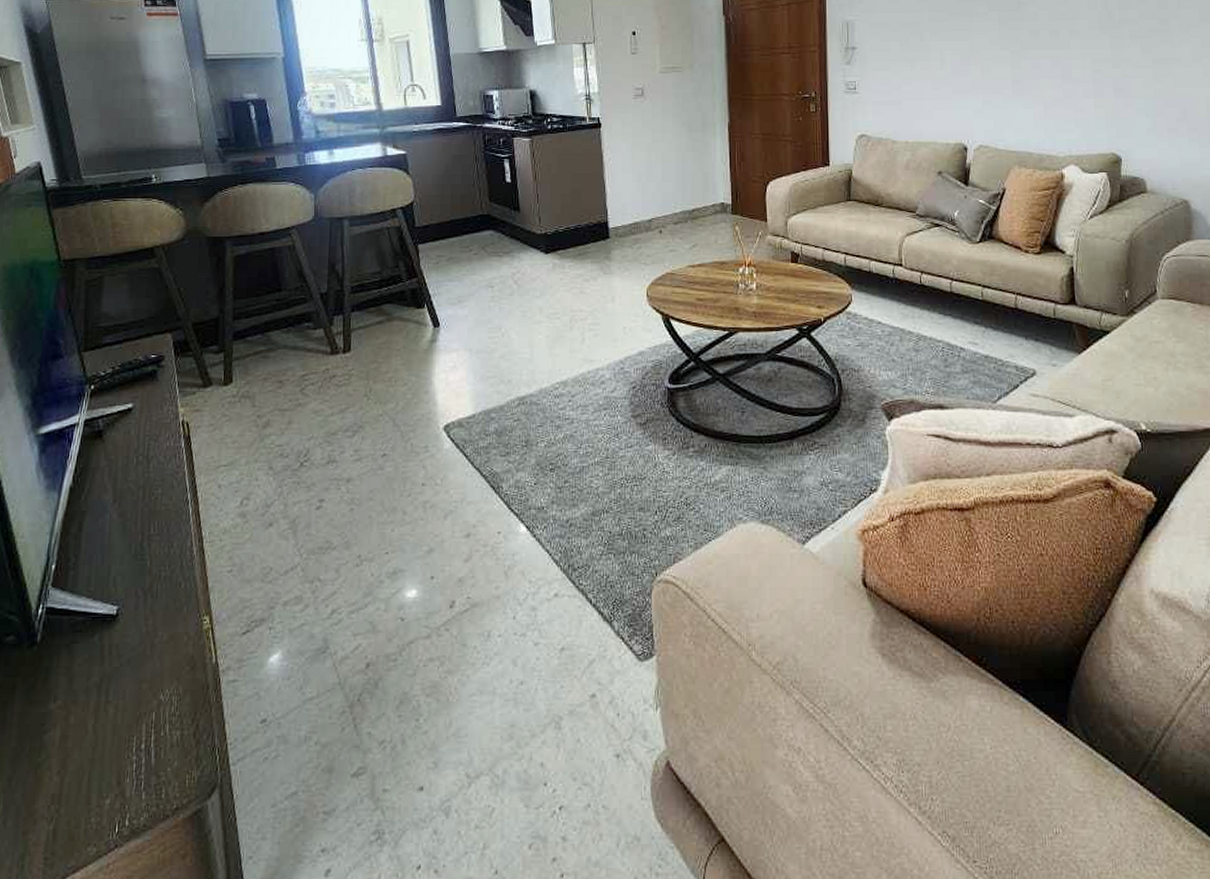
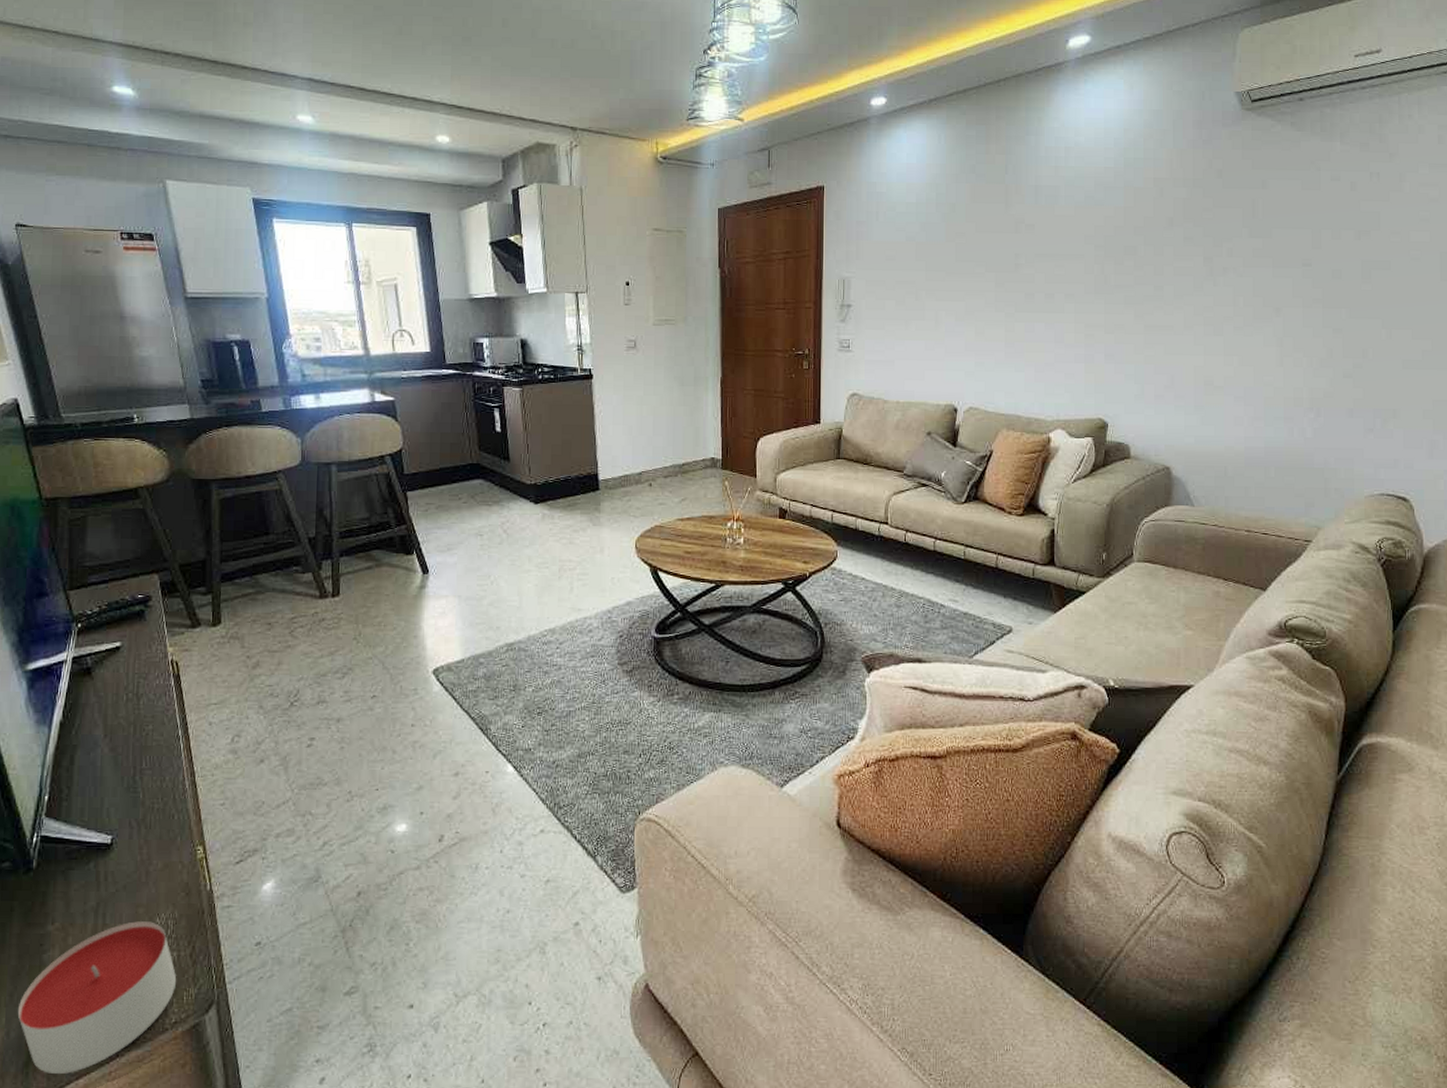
candle: none [15,698,180,868] -> present [17,921,177,1075]

